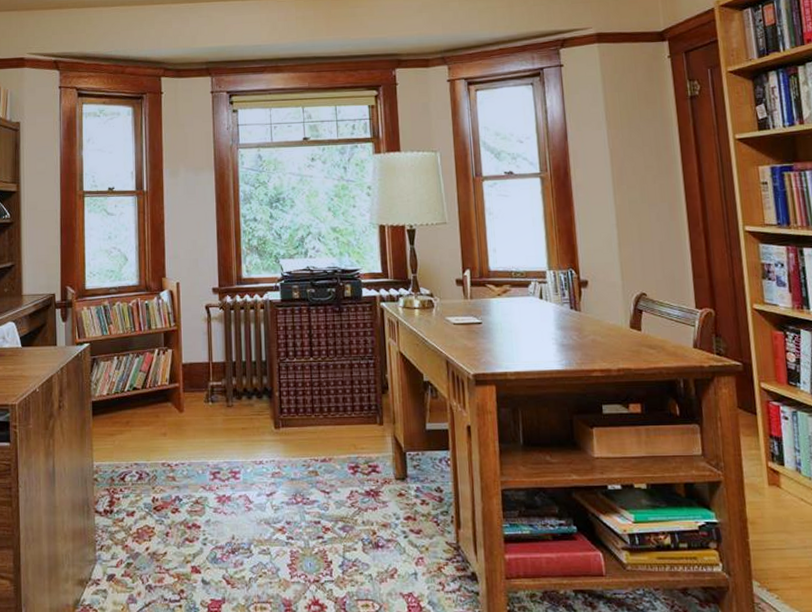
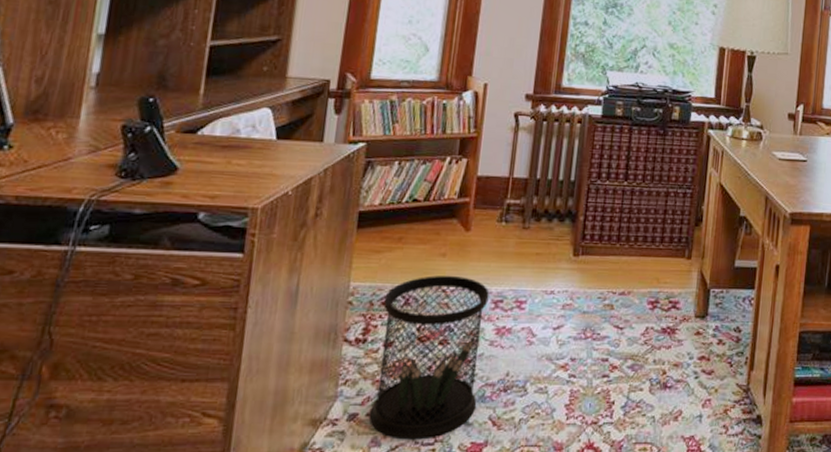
pencil holder: none [122,451,211,597] -> present [369,275,490,440]

